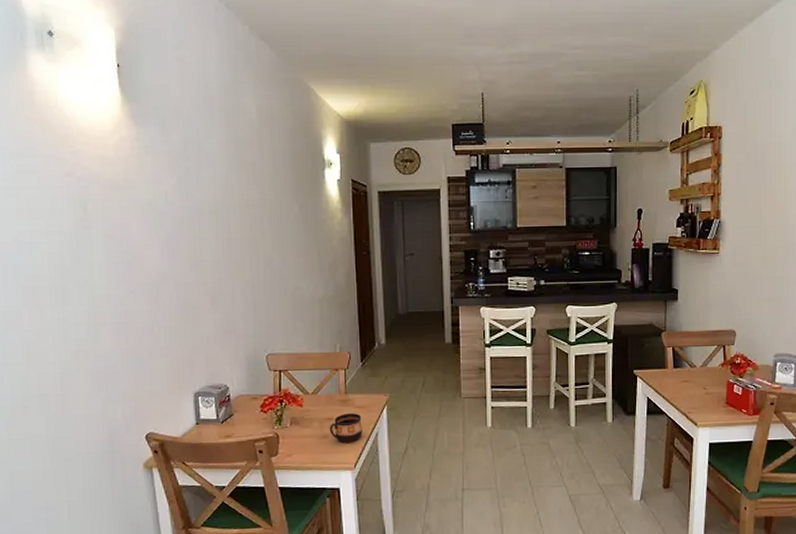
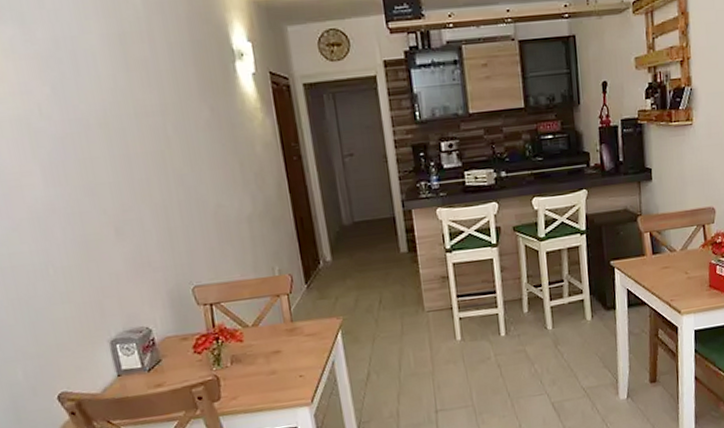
cup: present [329,413,363,442] -> none [277,342,317,377]

